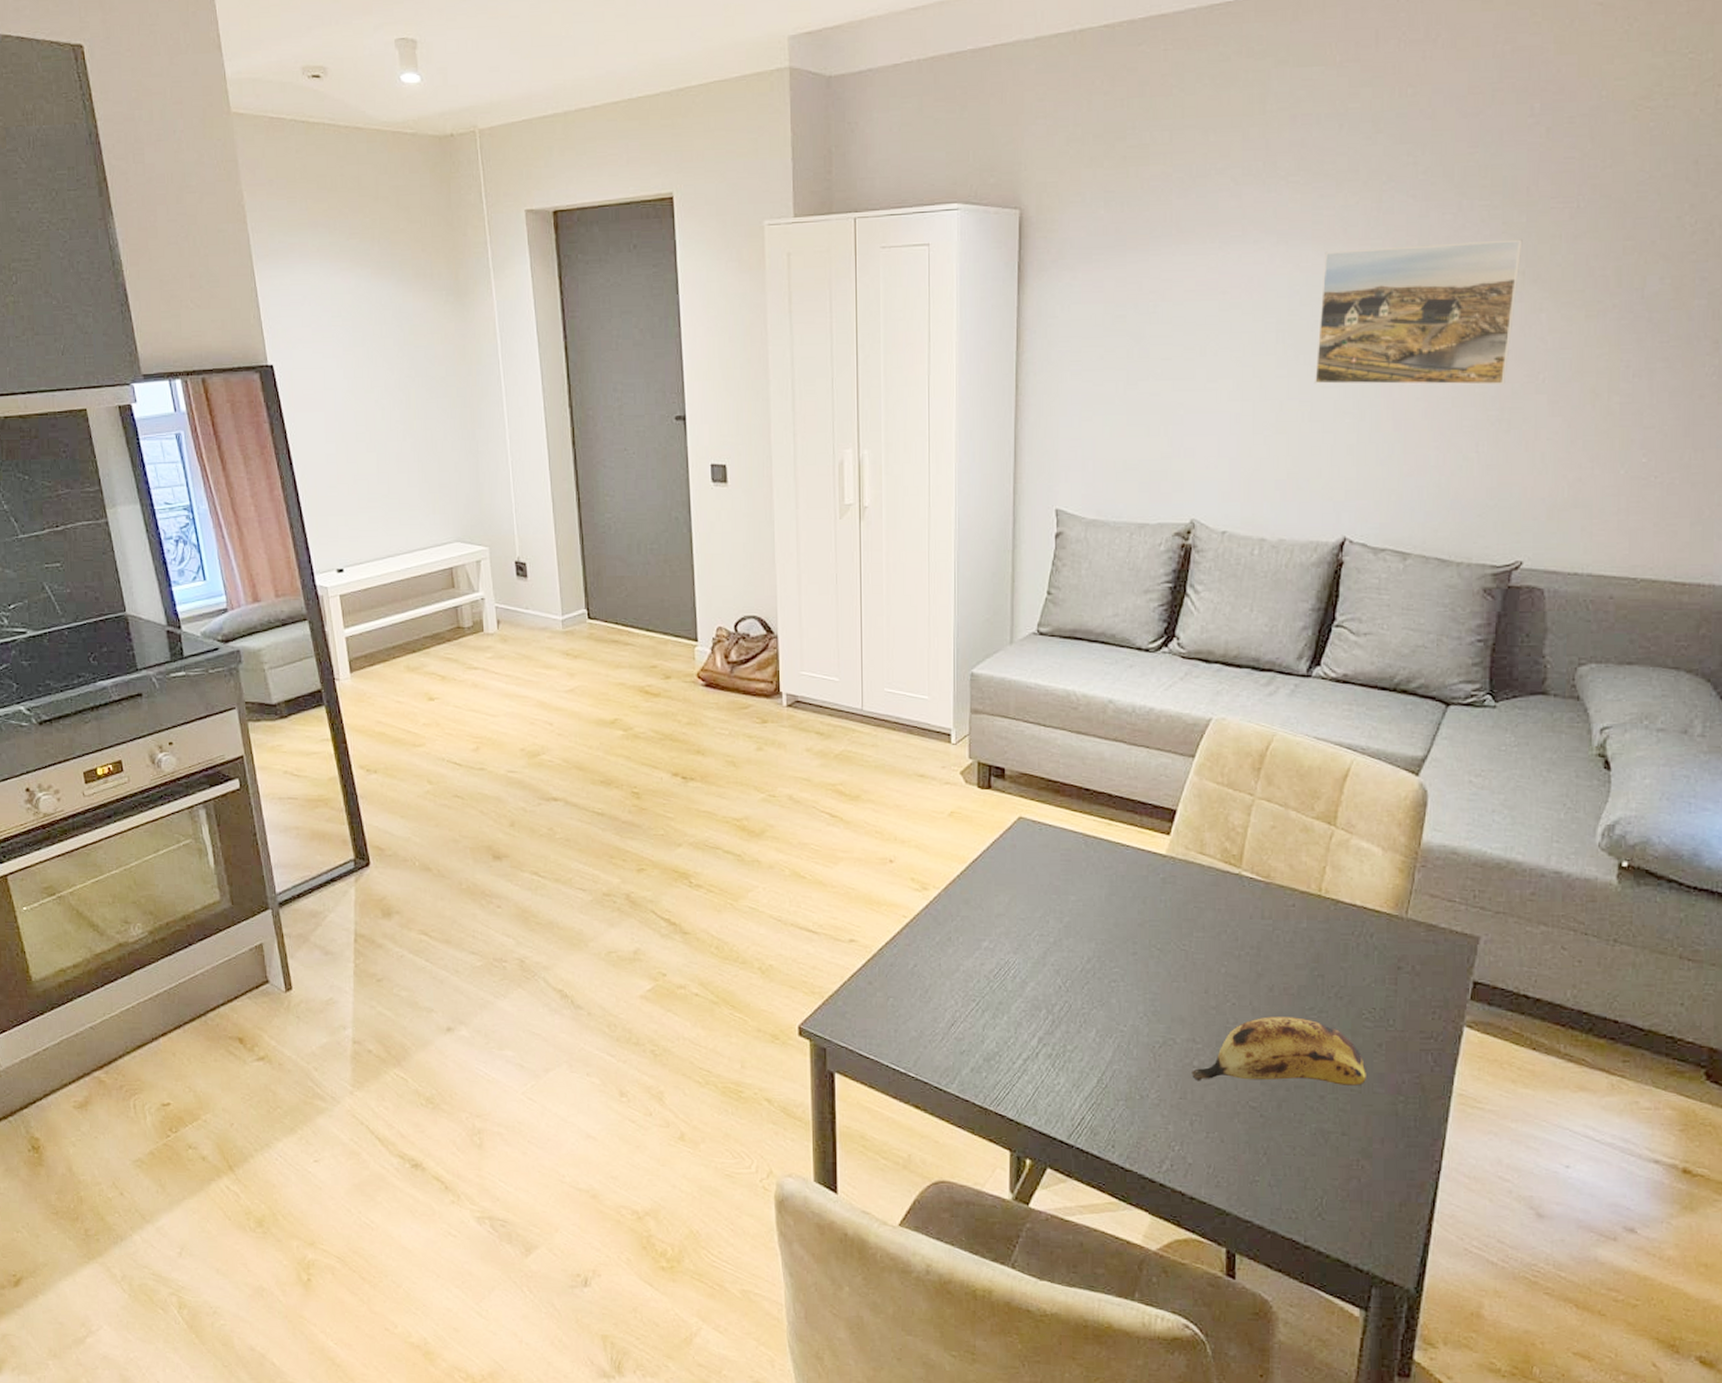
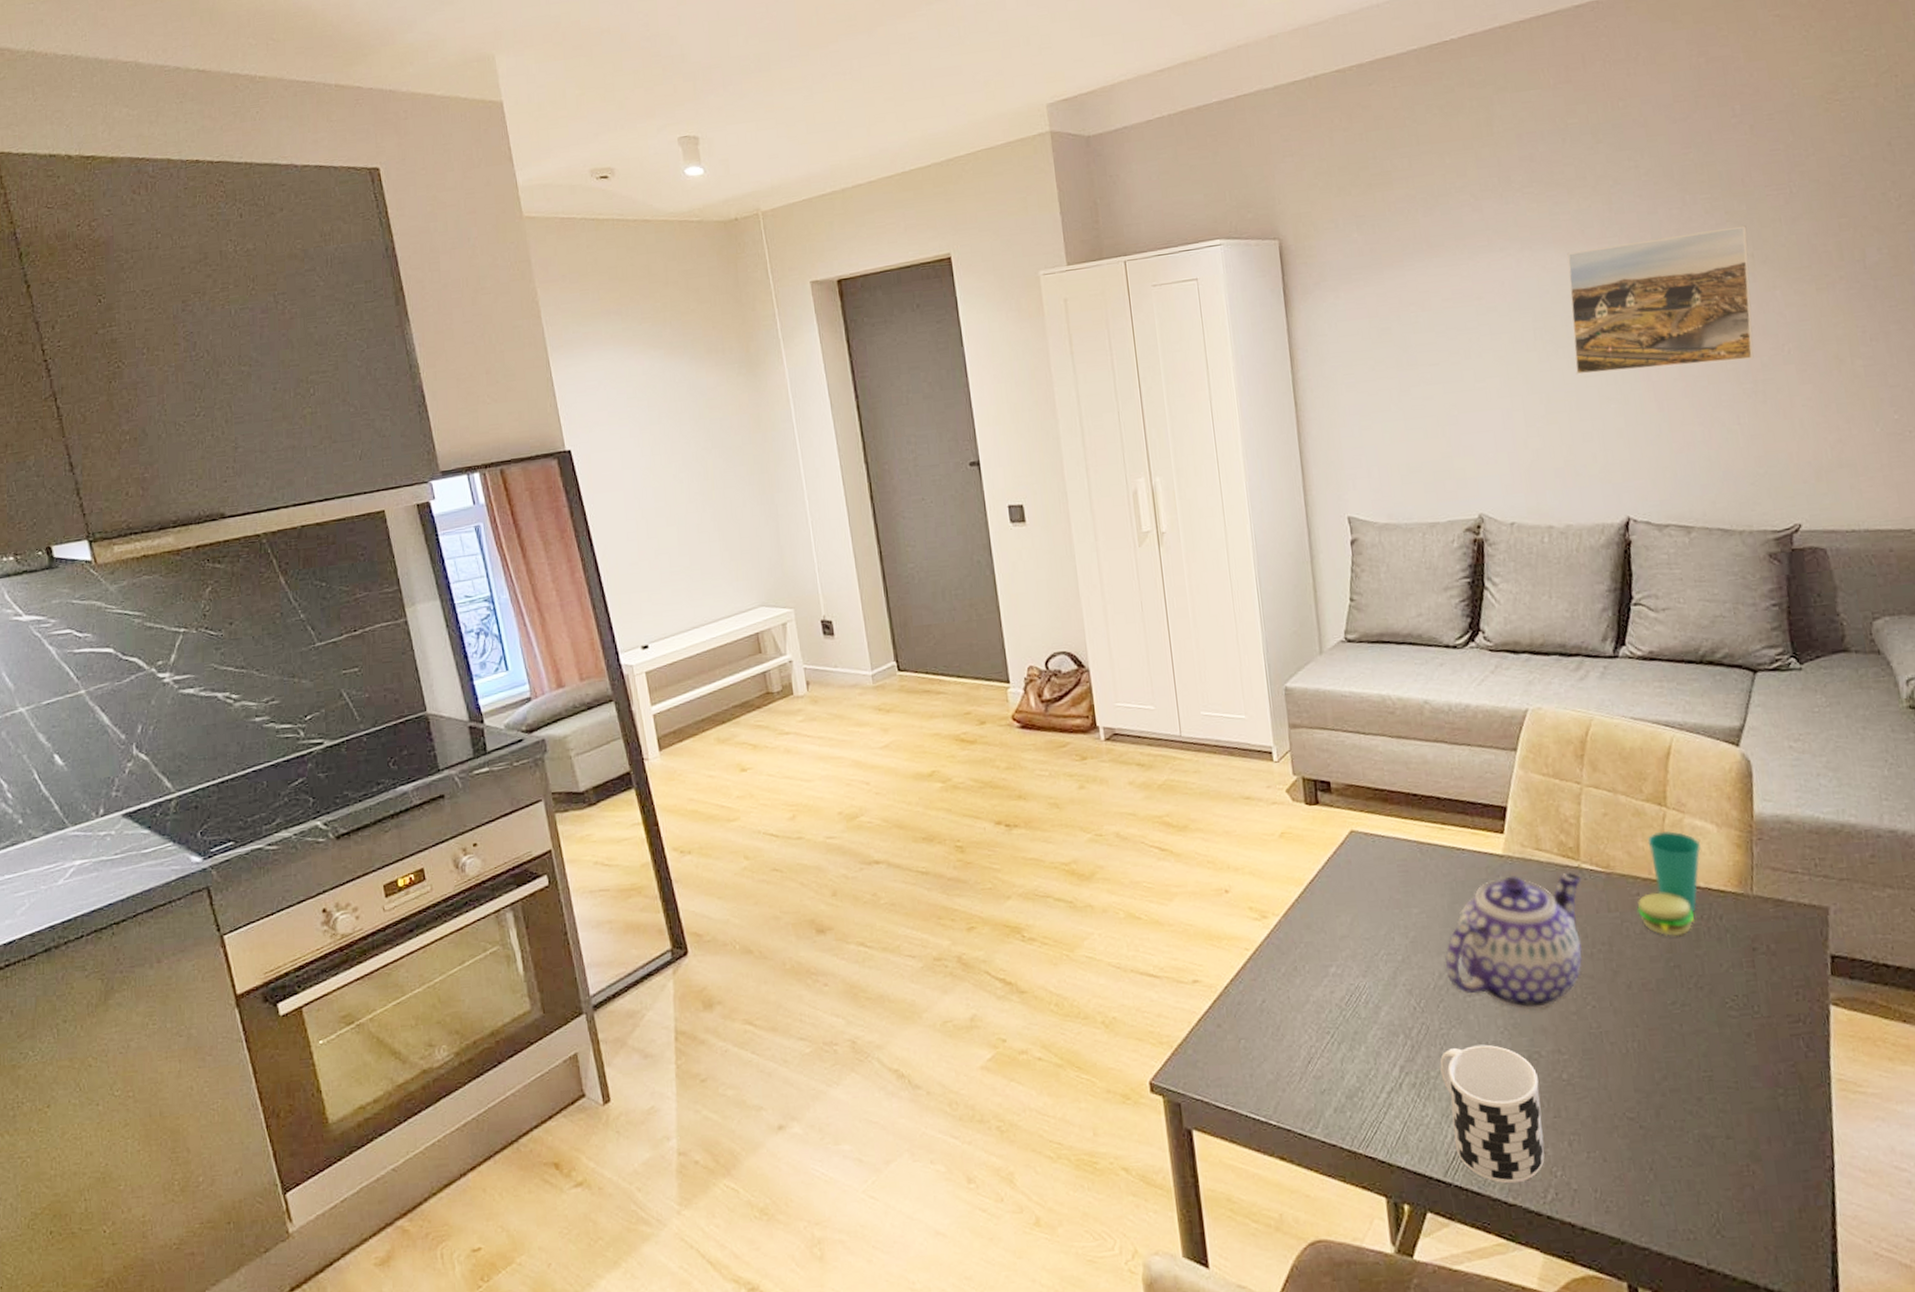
cup: none [1077,1026,1169,1152] -> present [1439,1044,1545,1184]
teapot: none [1095,875,1240,1001] -> present [1445,873,1582,1011]
banana: present [1192,1016,1366,1086] -> none [1562,1014,1742,1095]
cup: none [1289,848,1363,948] -> present [1636,831,1701,937]

